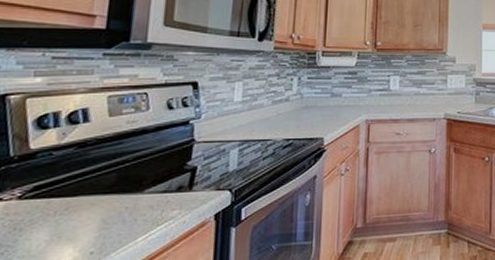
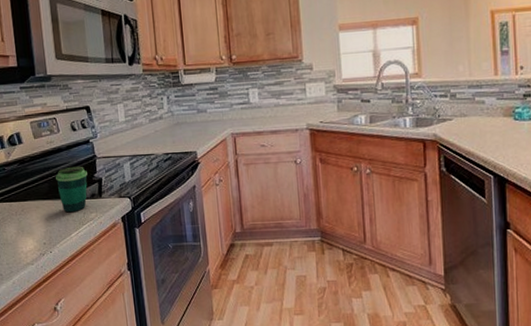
cup: none [130,151,178,211] -> present [56,166,87,213]

